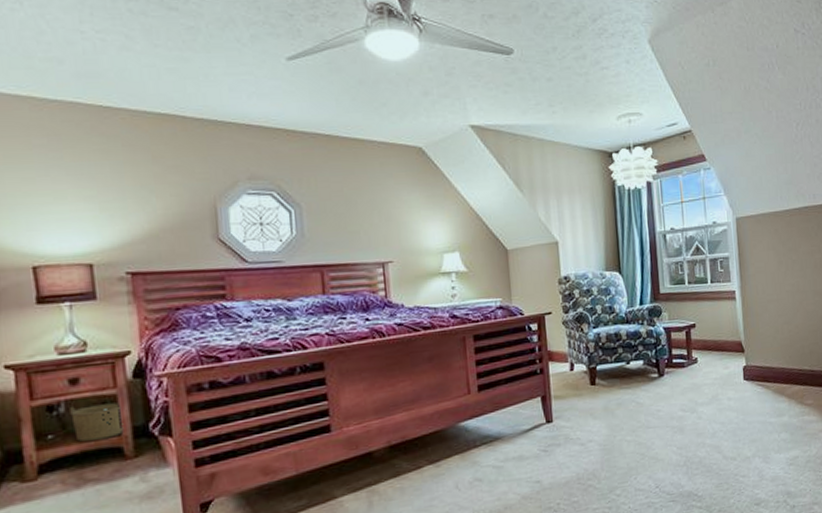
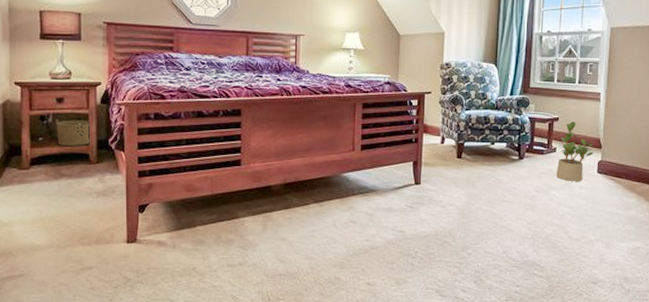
potted plant: none [700,326,737,394] -> present [555,121,594,181]

